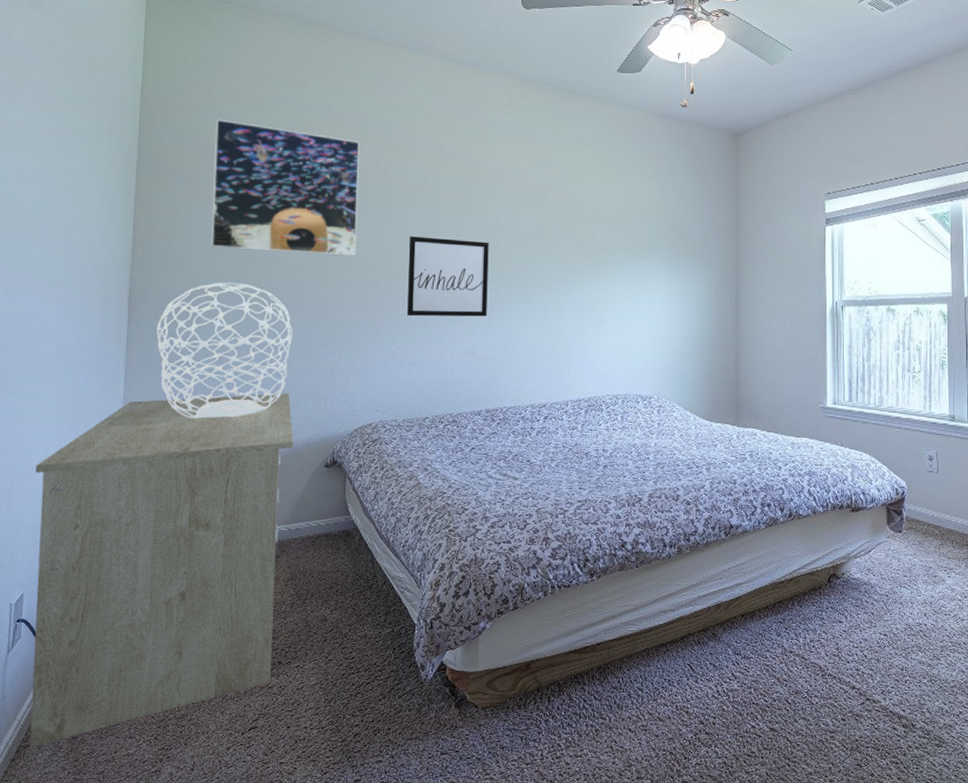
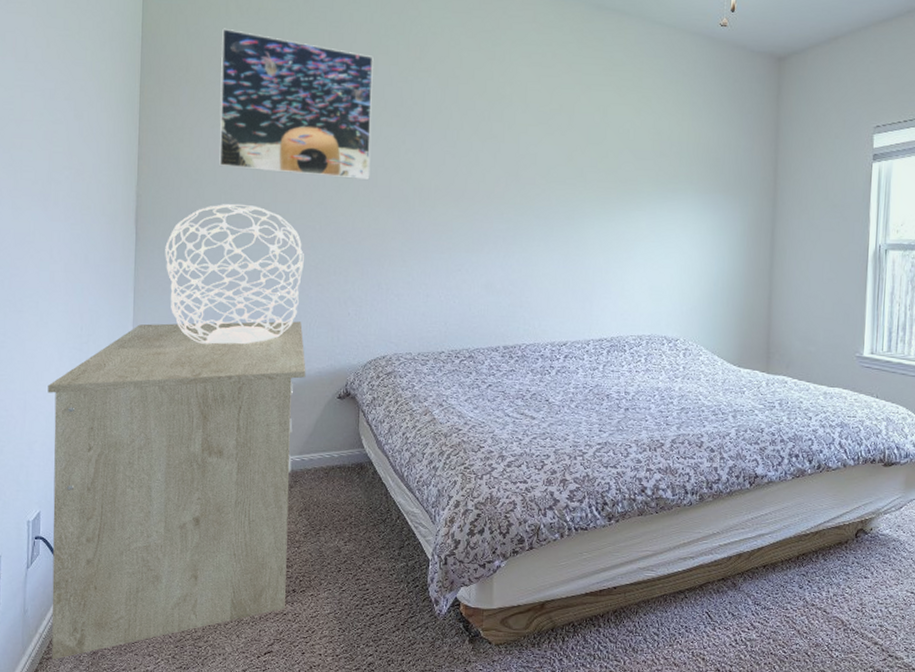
wall art: present [407,237,489,317] -> none [422,161,510,249]

